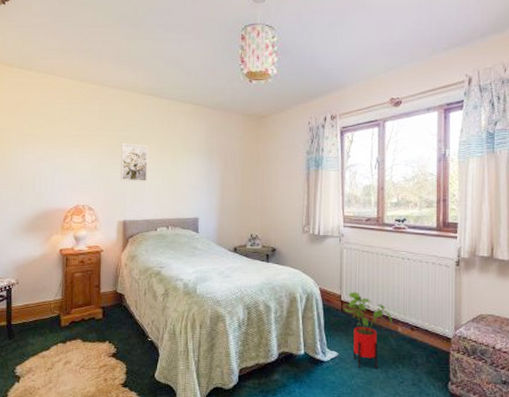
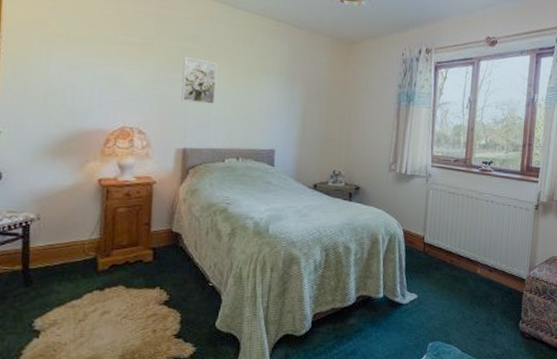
house plant: present [341,291,392,369] -> none [423,233,473,310]

